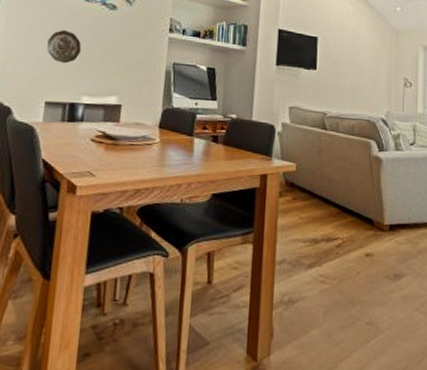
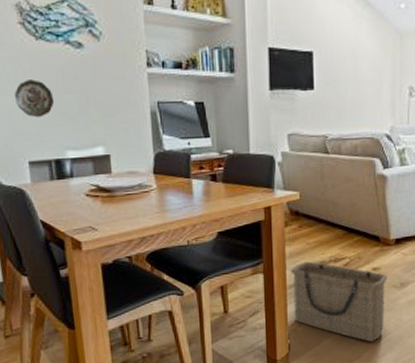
basket: none [281,237,380,341] -> present [290,261,387,343]

